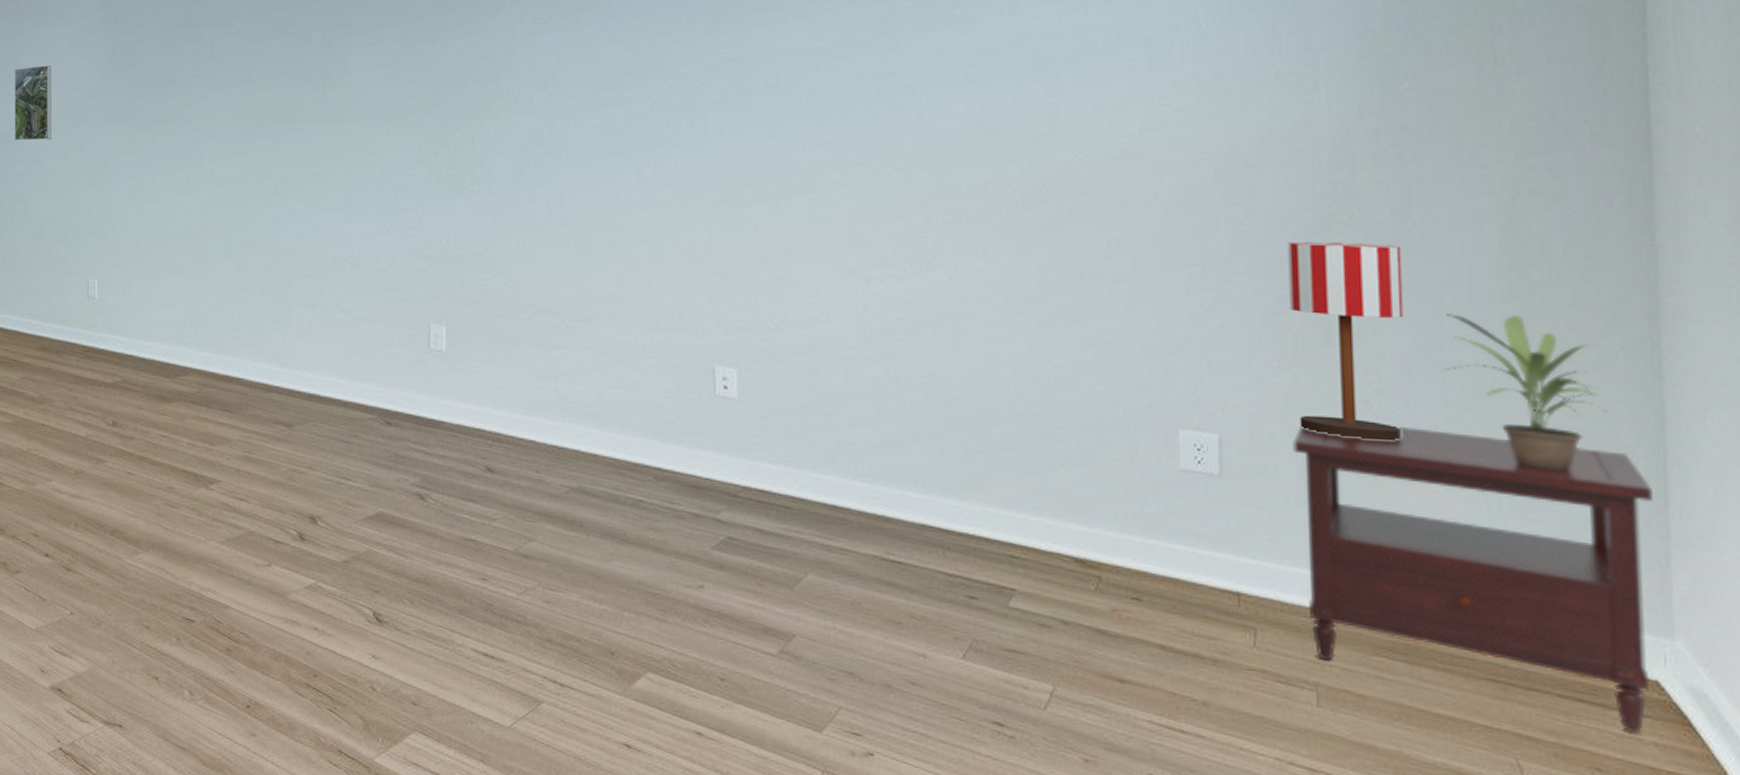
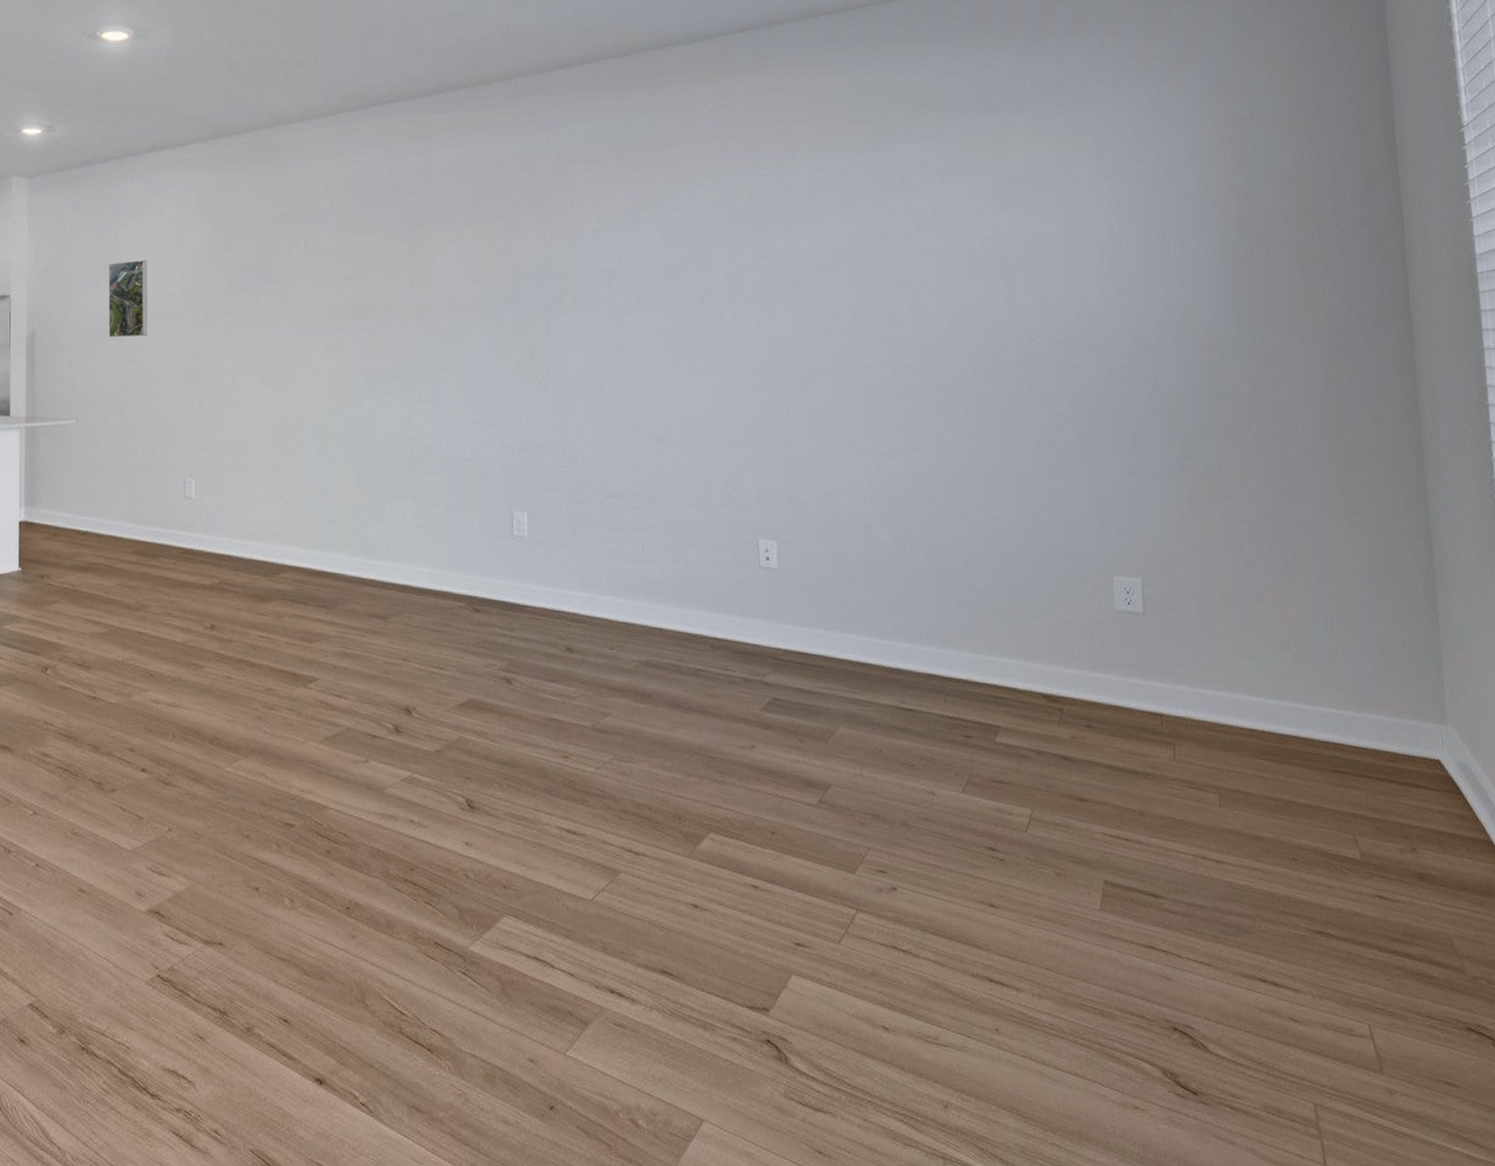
table lamp: present [1288,242,1404,440] -> none [1182,412,1265,576]
side table: present [1293,427,1653,733] -> none [1193,564,1435,805]
potted plant: present [1446,313,1608,472] -> none [1290,468,1397,594]

